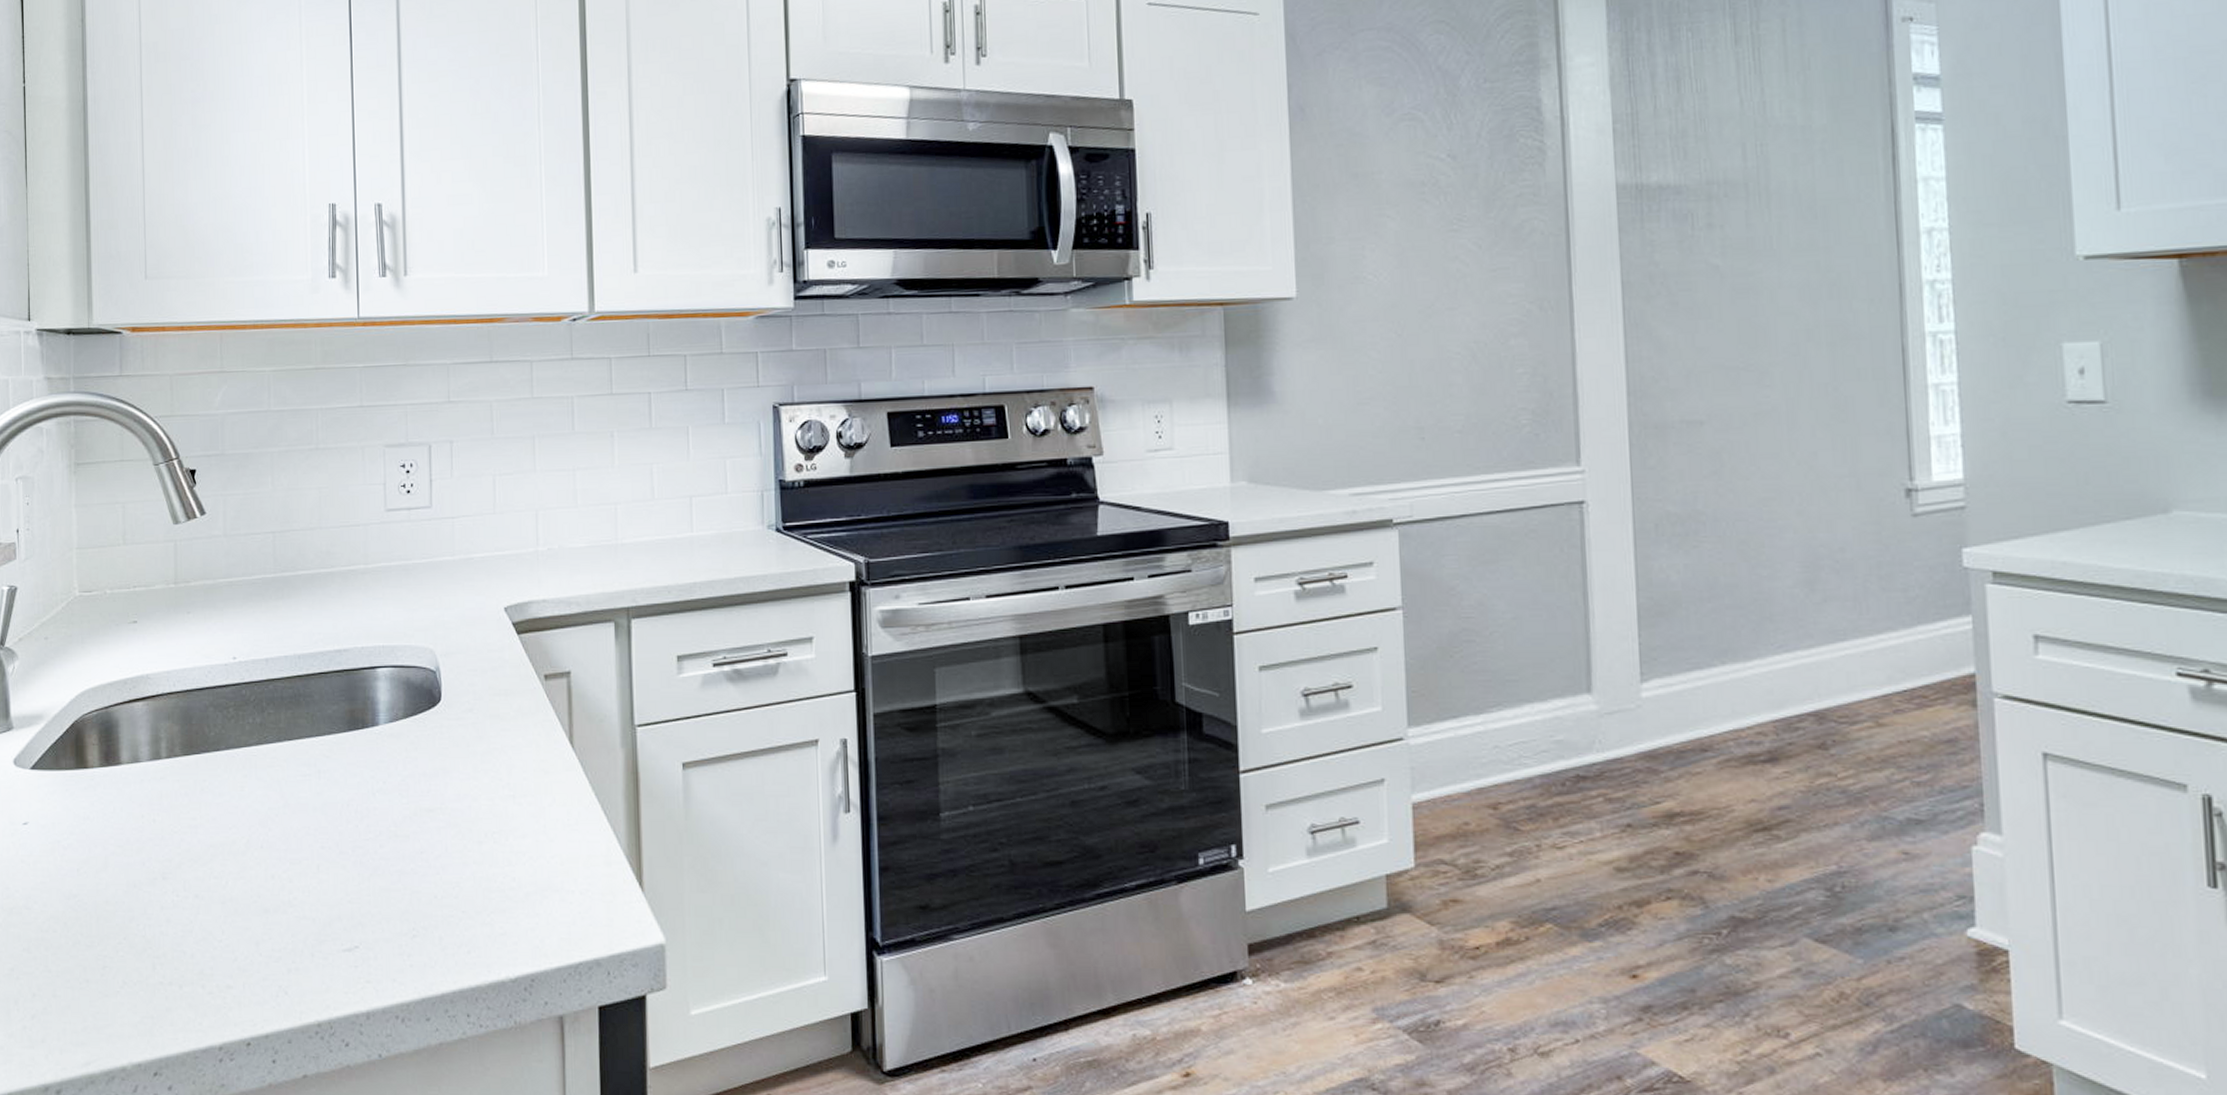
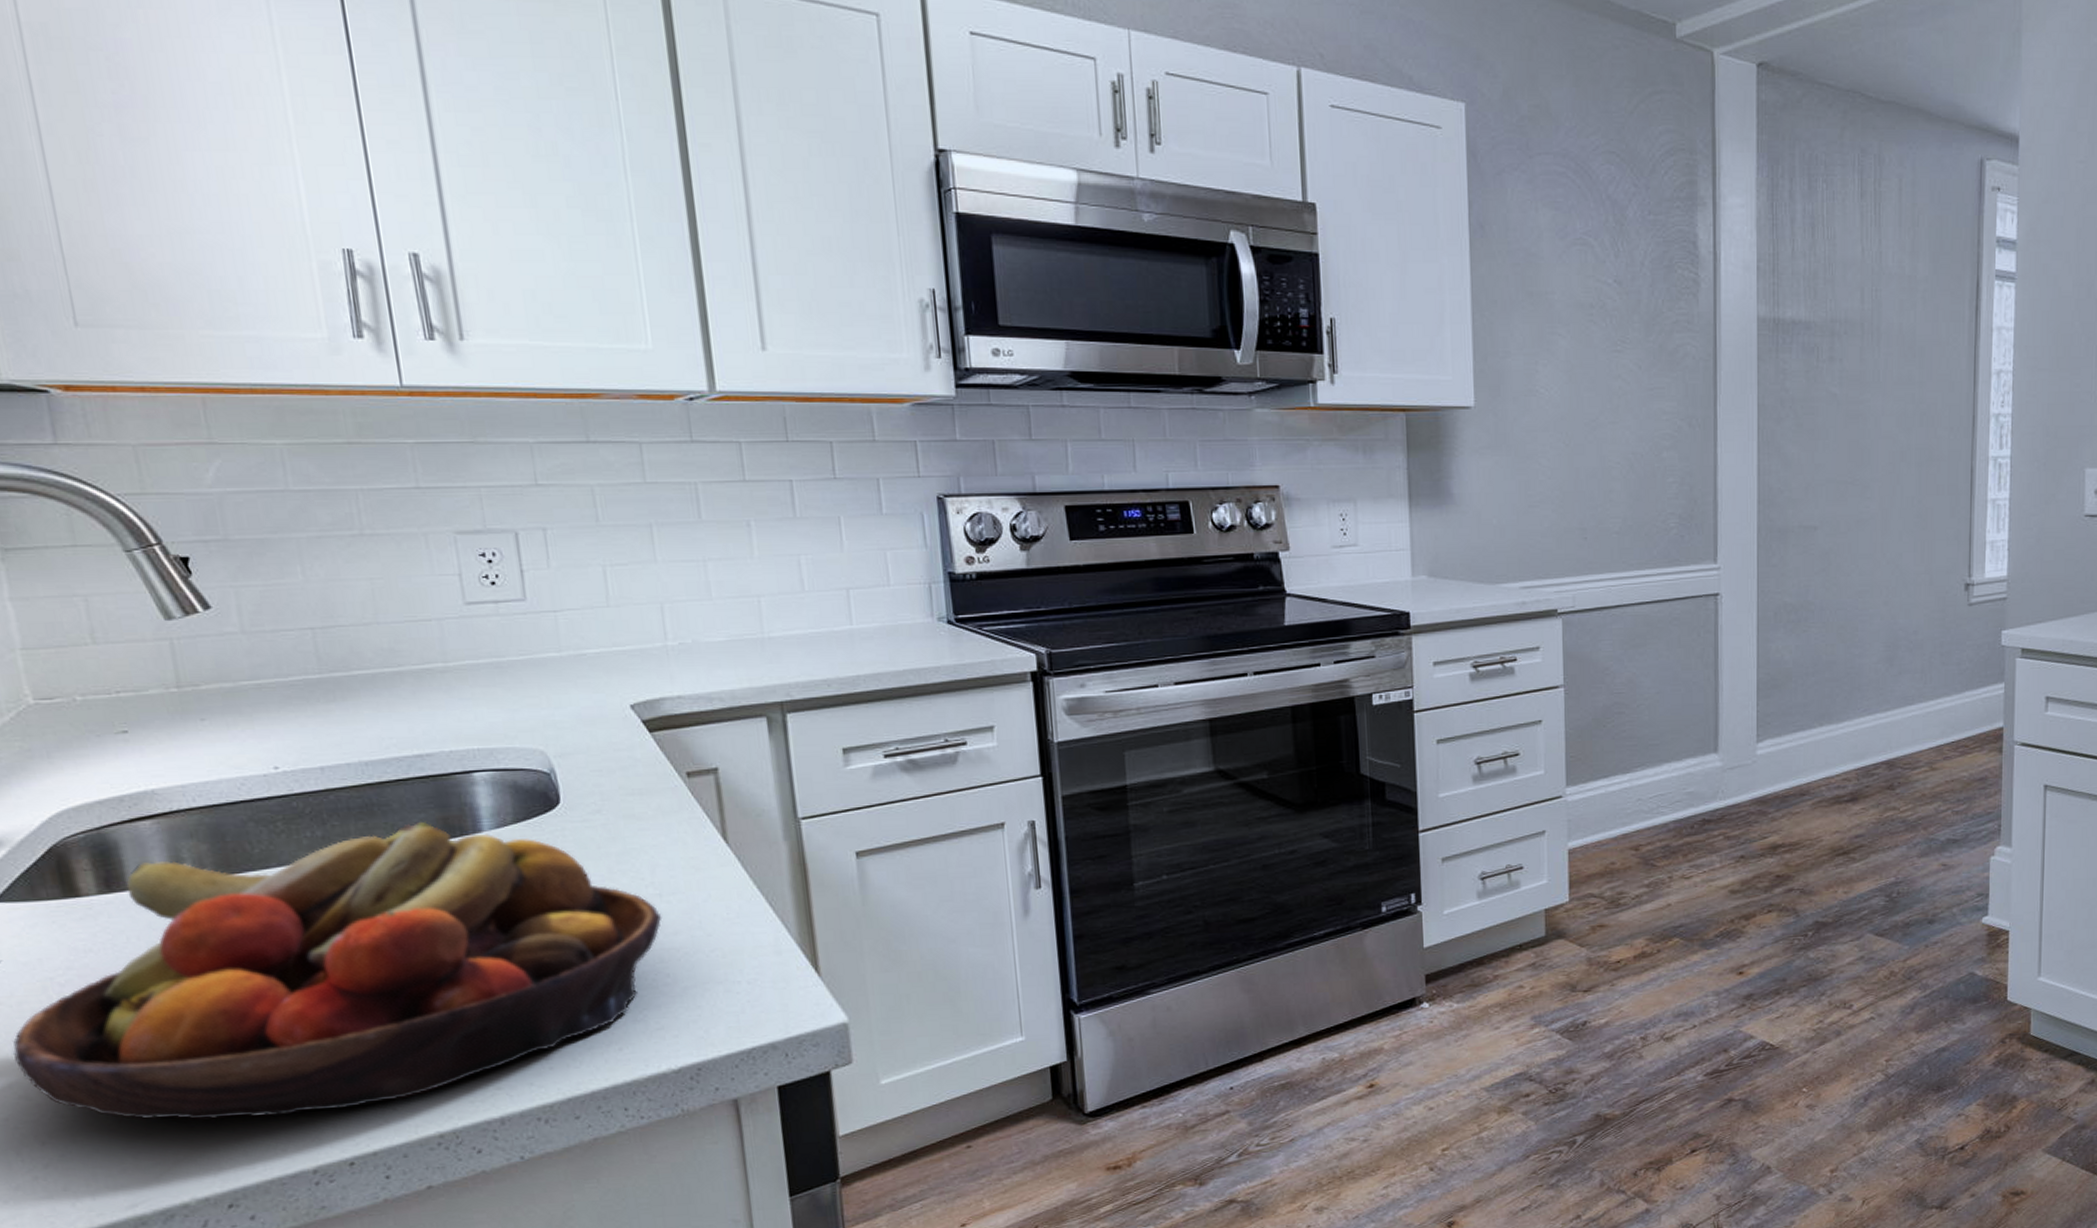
fruit bowl: none [24,714,514,990] -> present [13,822,662,1120]

